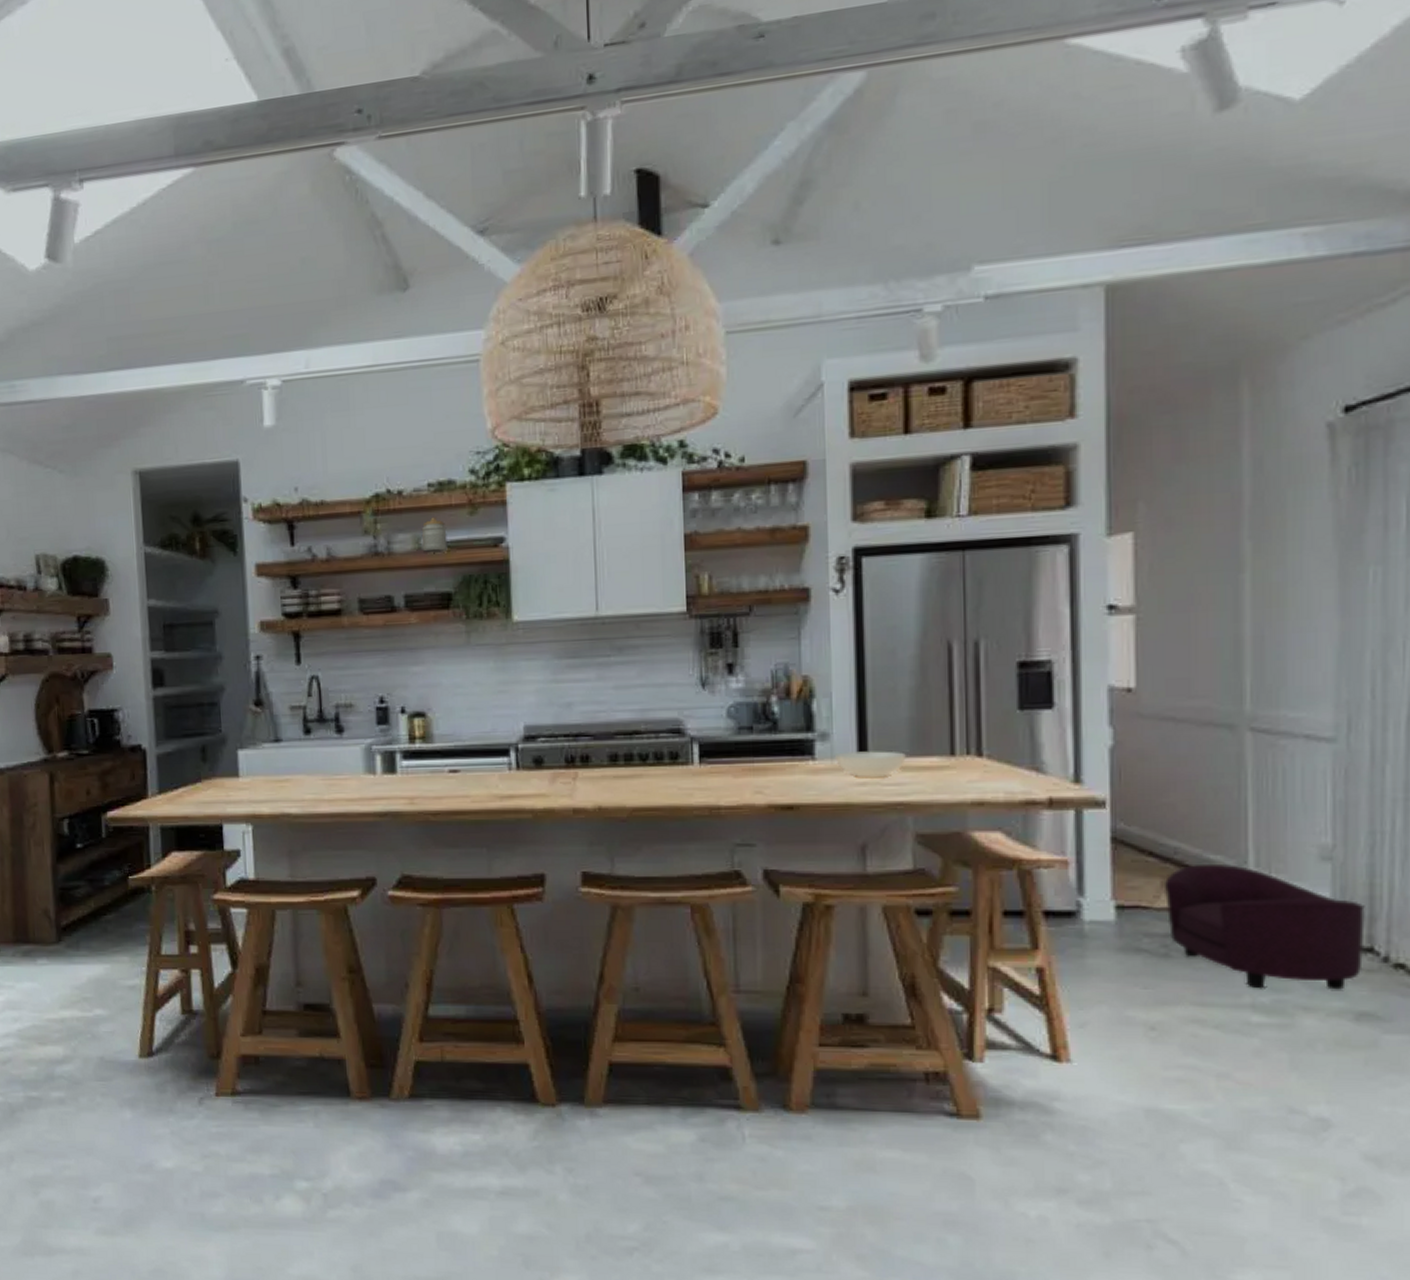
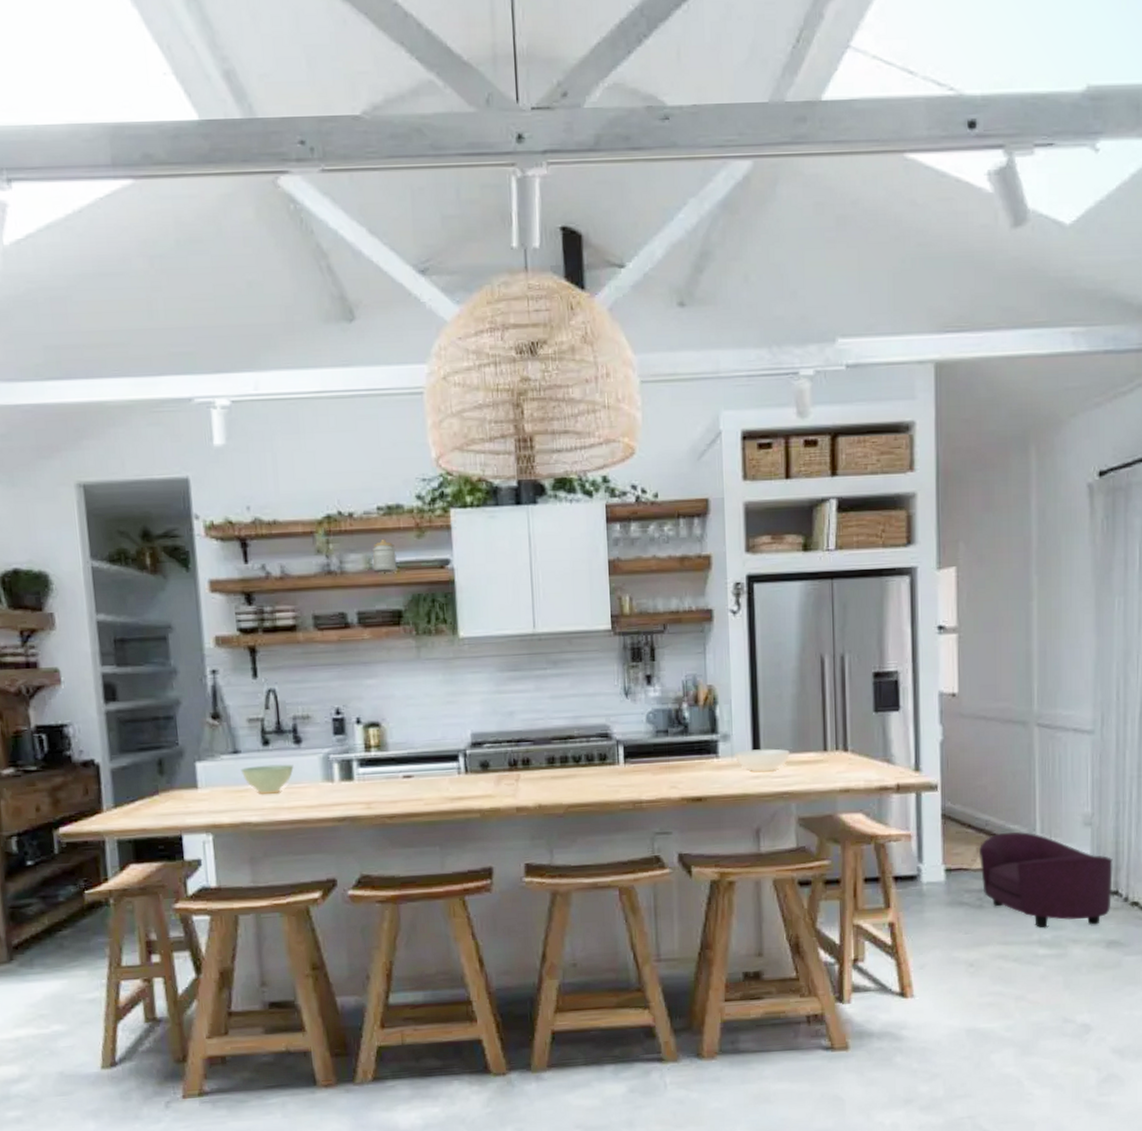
bowl: none [281,754,335,786] -> present [240,764,294,795]

